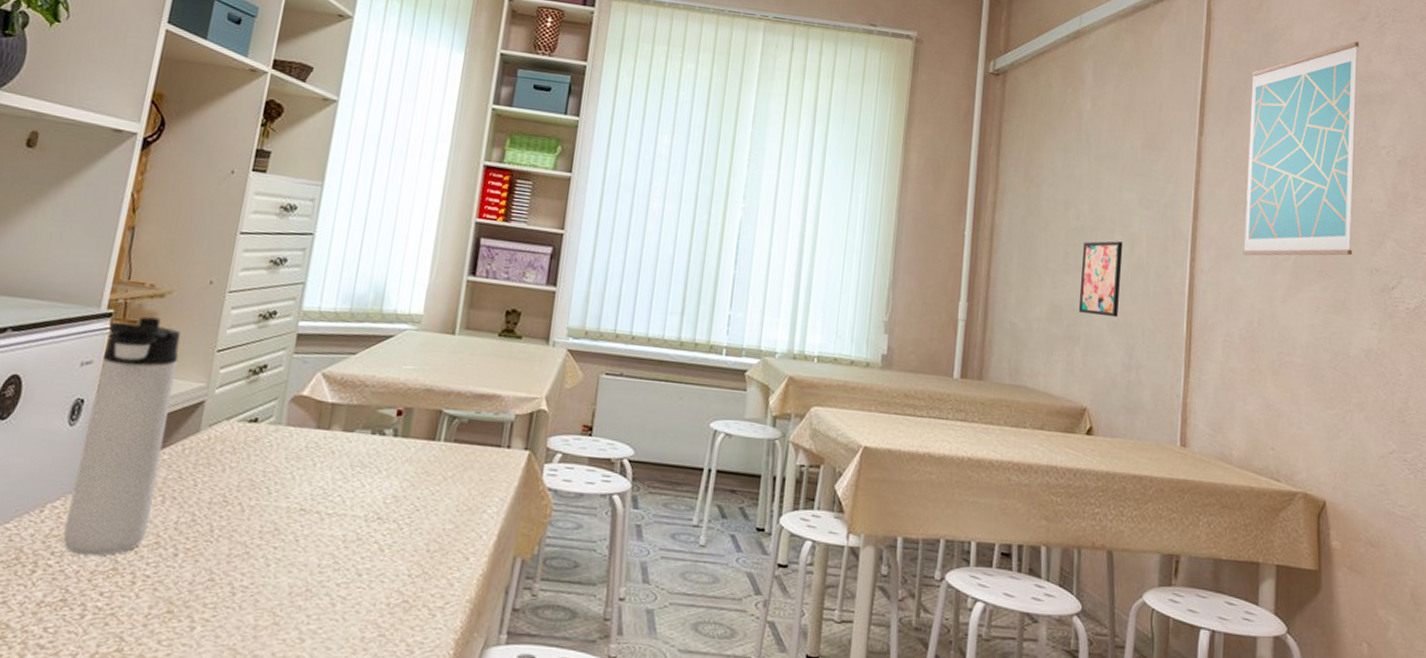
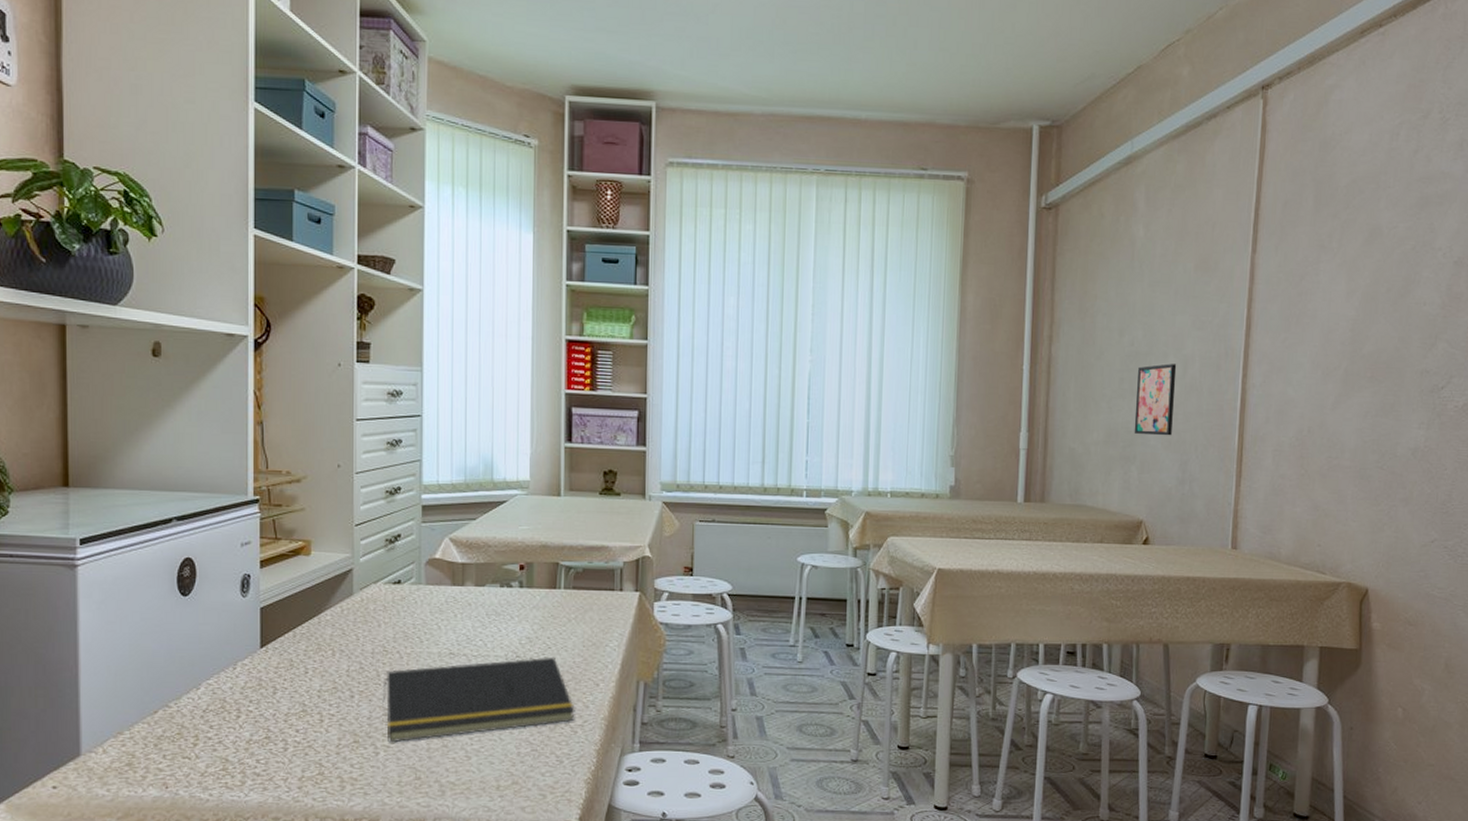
thermos bottle: present [63,316,181,556] -> none [257,500,324,702]
notepad: none [208,520,437,616] -> present [381,656,575,743]
wall art: present [1243,41,1360,256] -> none [1294,141,1420,368]

